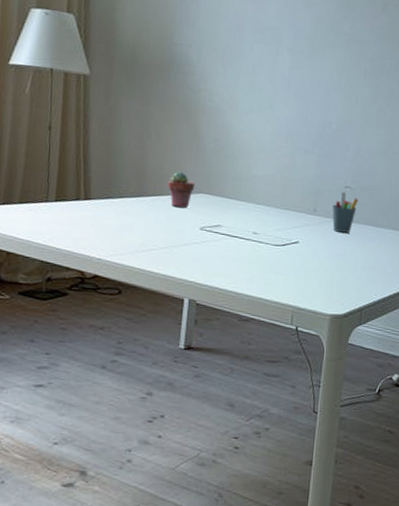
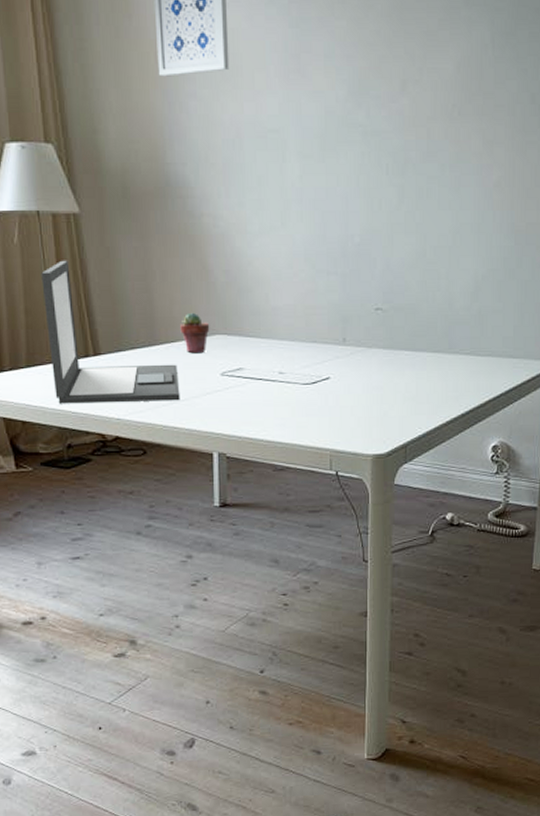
laptop: none [42,113,161,248] -> present [41,260,180,404]
pen holder: present [332,192,359,233] -> none [364,315,392,362]

